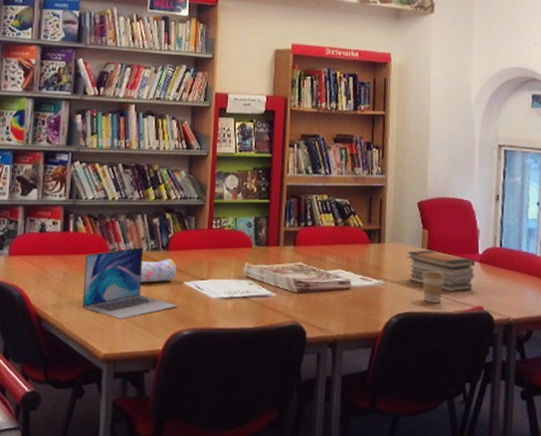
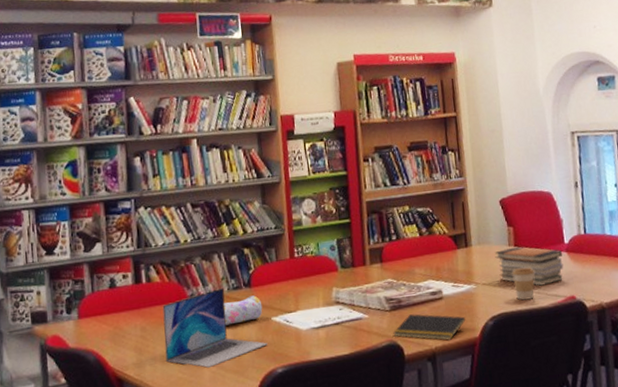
notepad: none [298,300,370,330] -> present [393,314,466,341]

